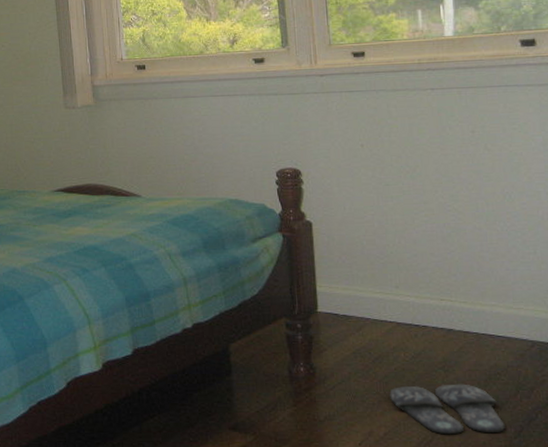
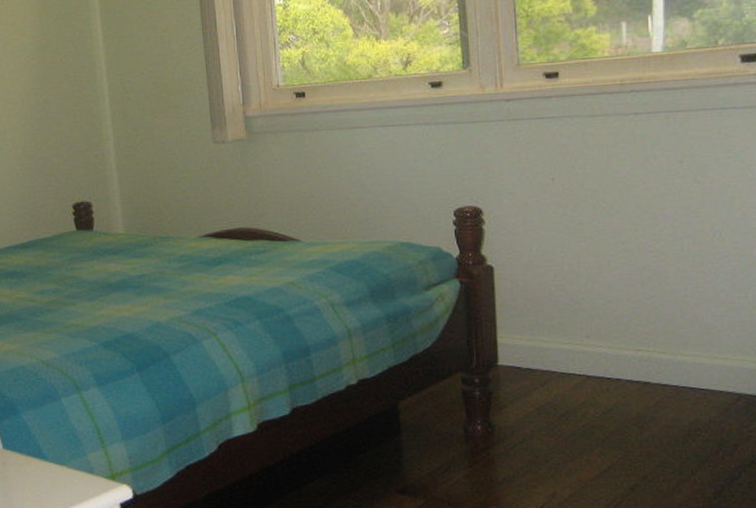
slippers: present [389,384,505,435] -> none [576,441,704,496]

